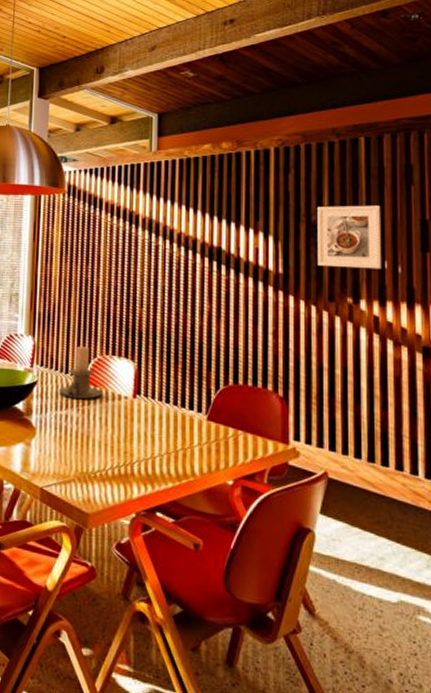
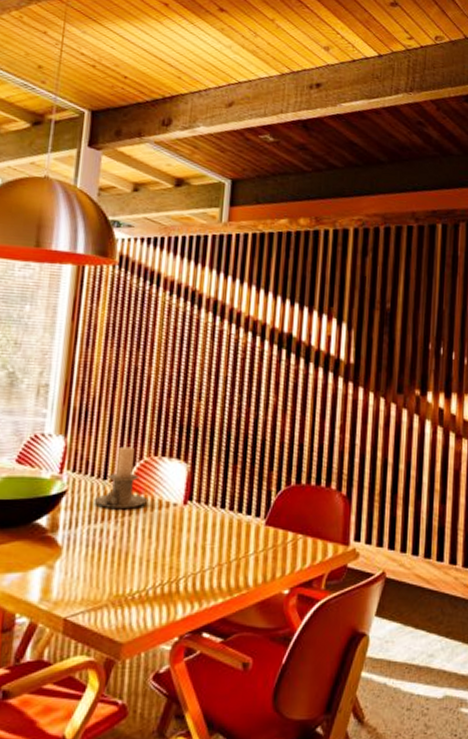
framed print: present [317,205,382,269] -> none [389,293,453,361]

